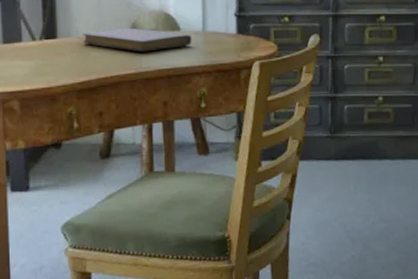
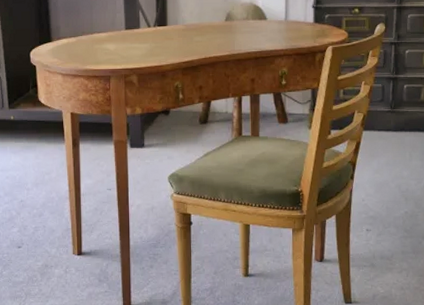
notebook: present [82,28,192,52] -> none [187,17,276,38]

